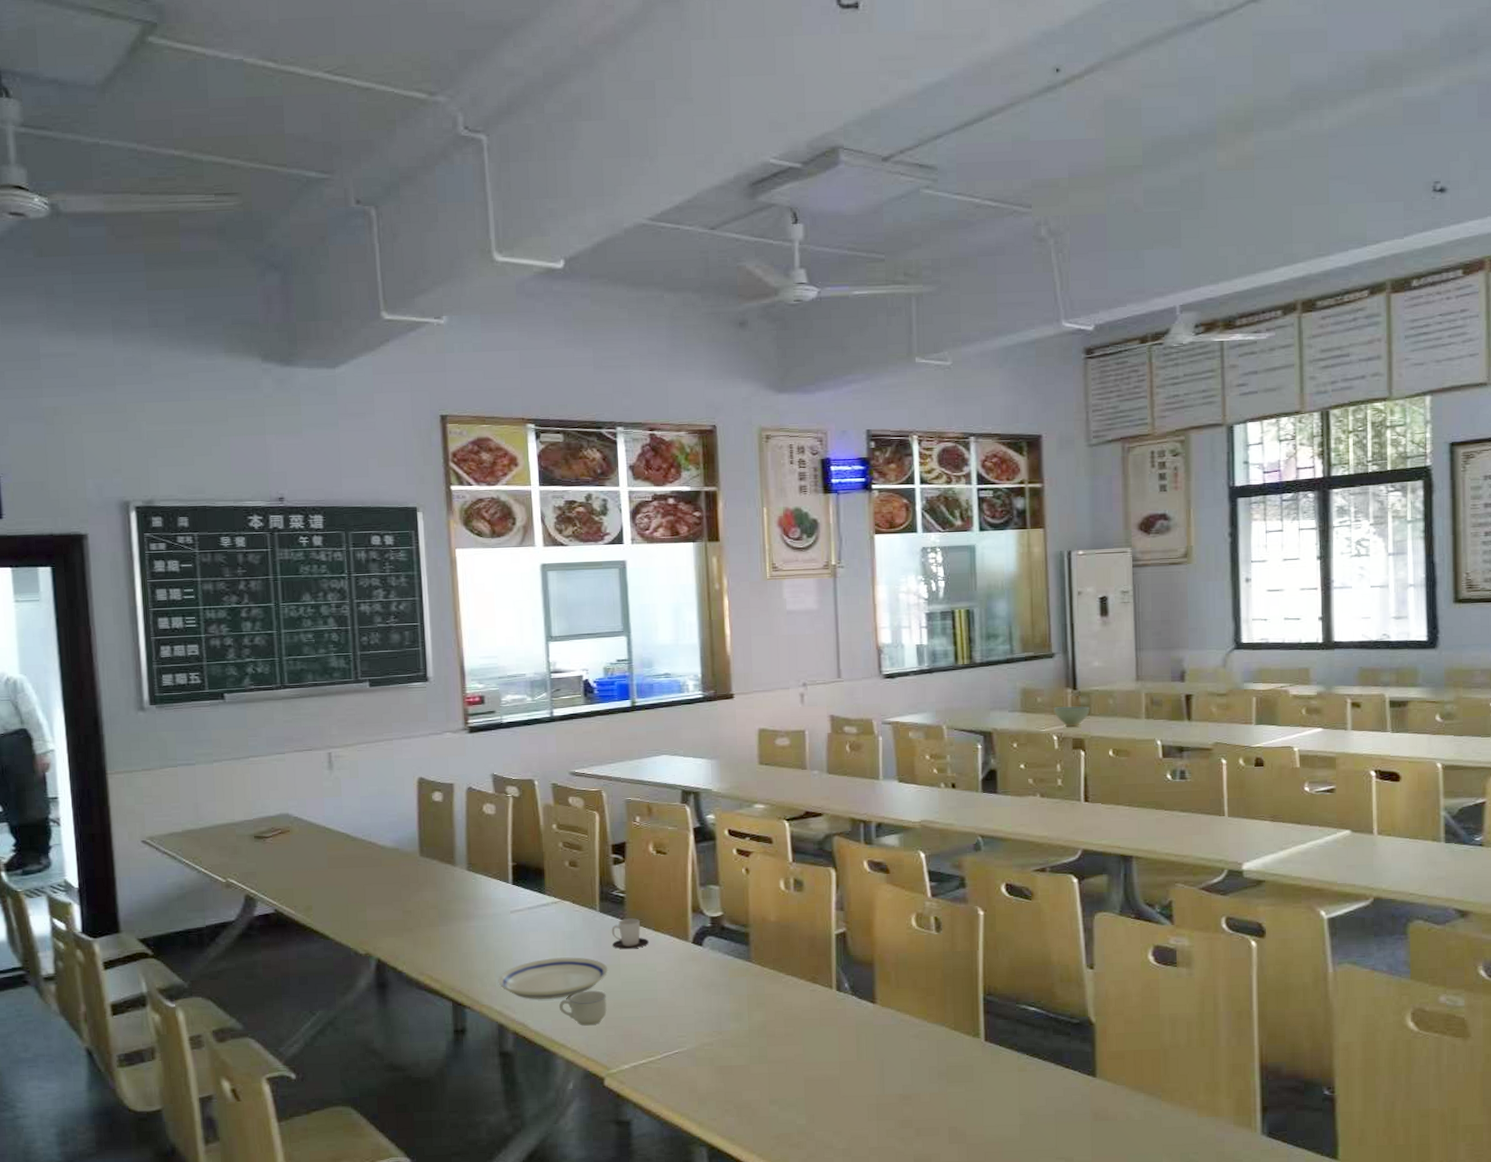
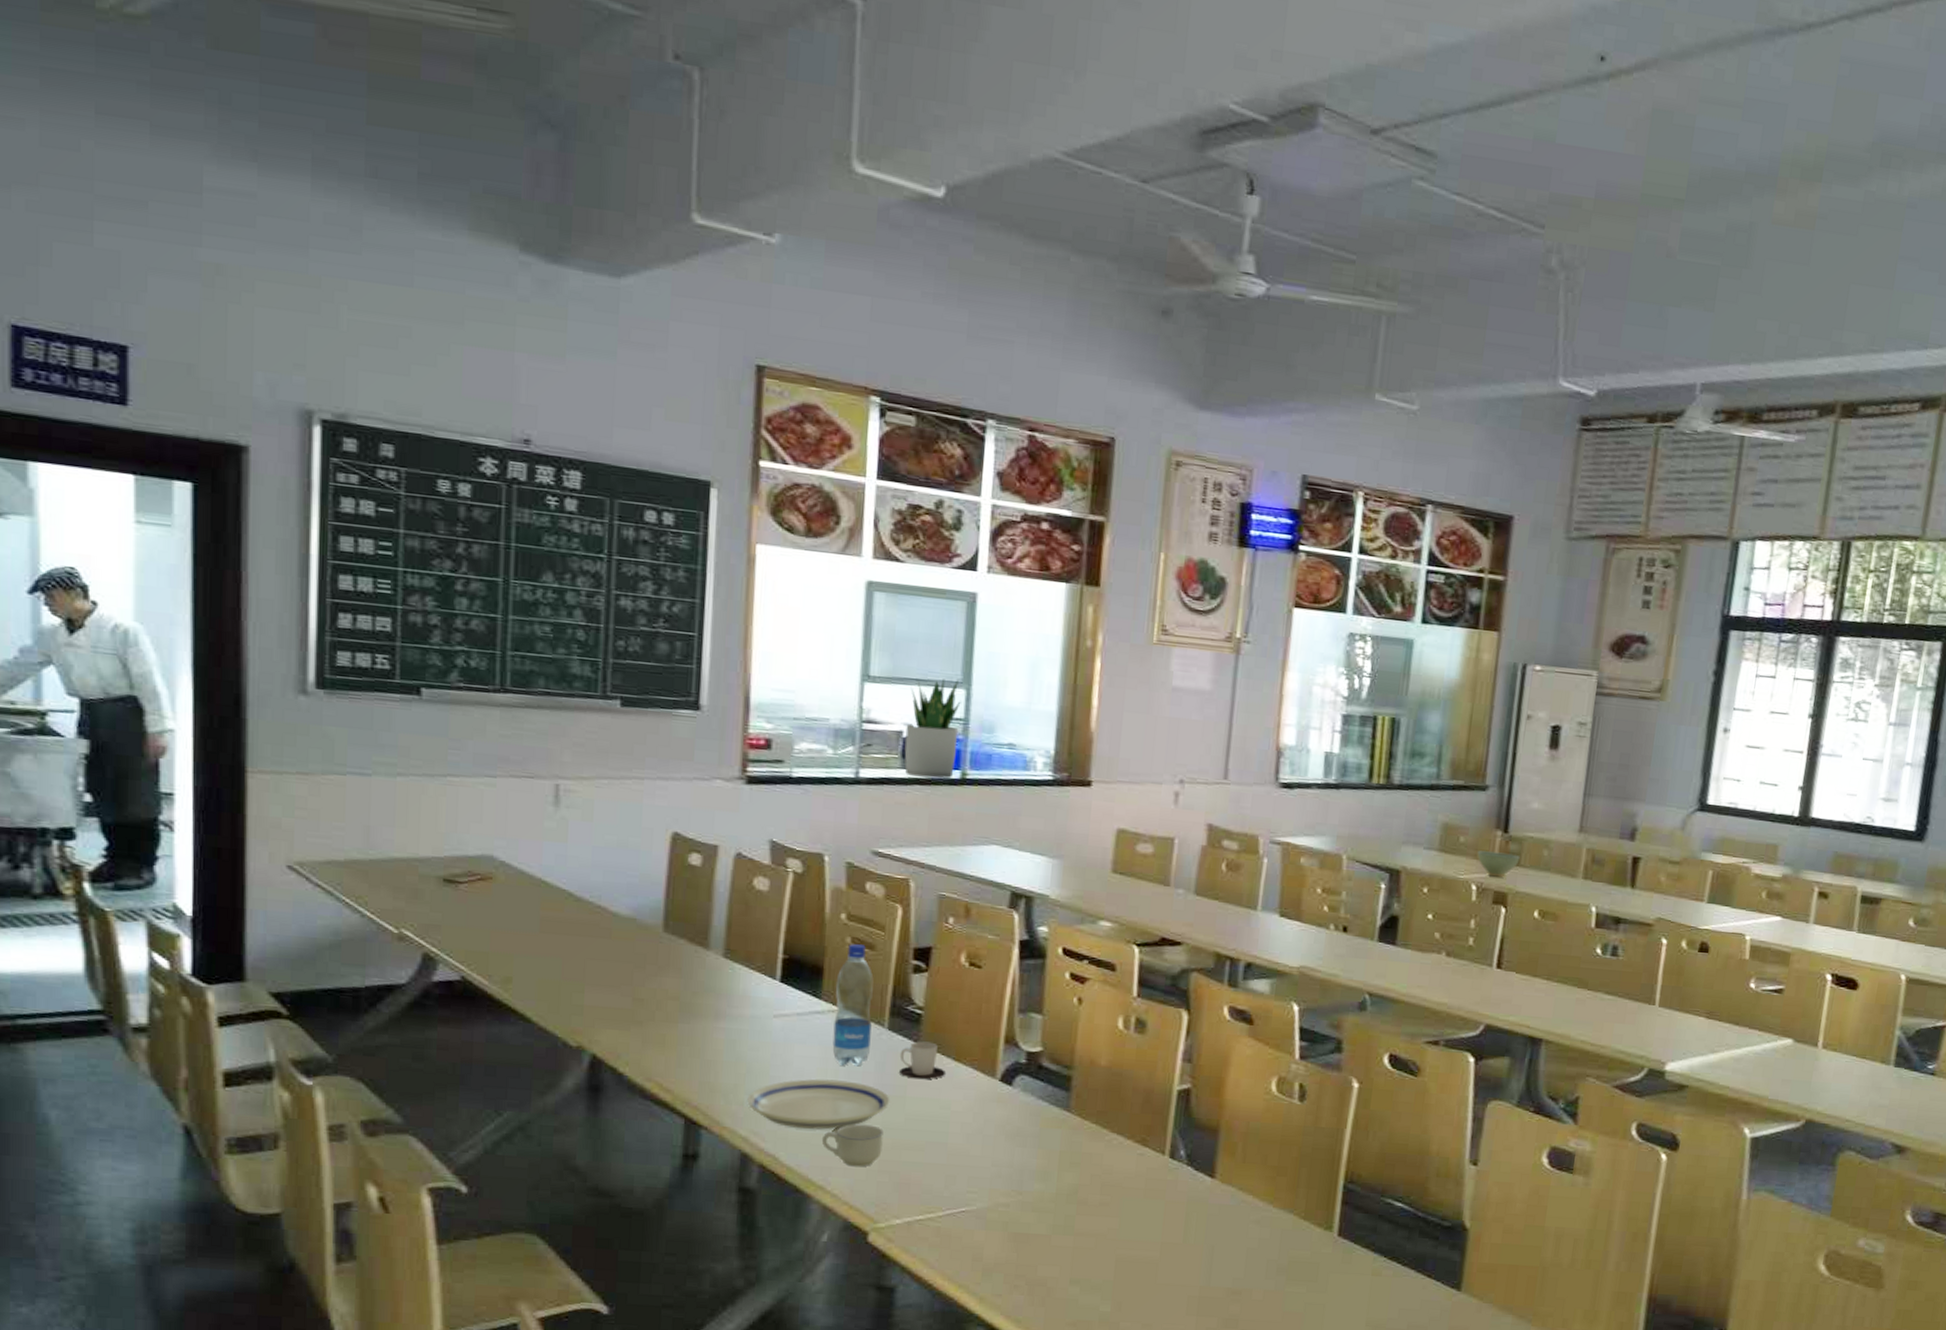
bottle: none [555,847,588,945] -> present [832,944,874,1067]
planter: none [584,629,626,710] -> present [904,679,961,779]

